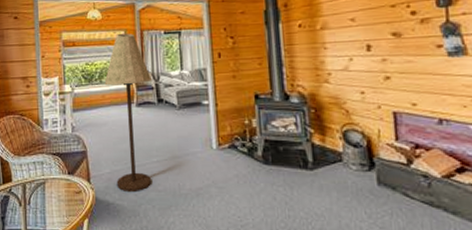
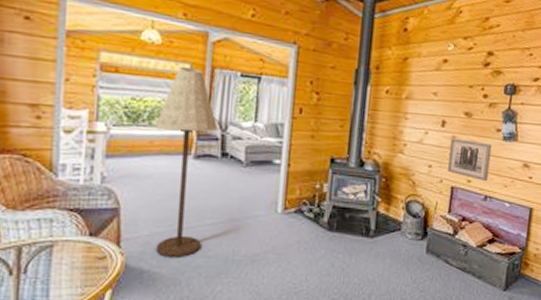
wall art: none [380,60,439,104] -> present [447,138,492,182]

